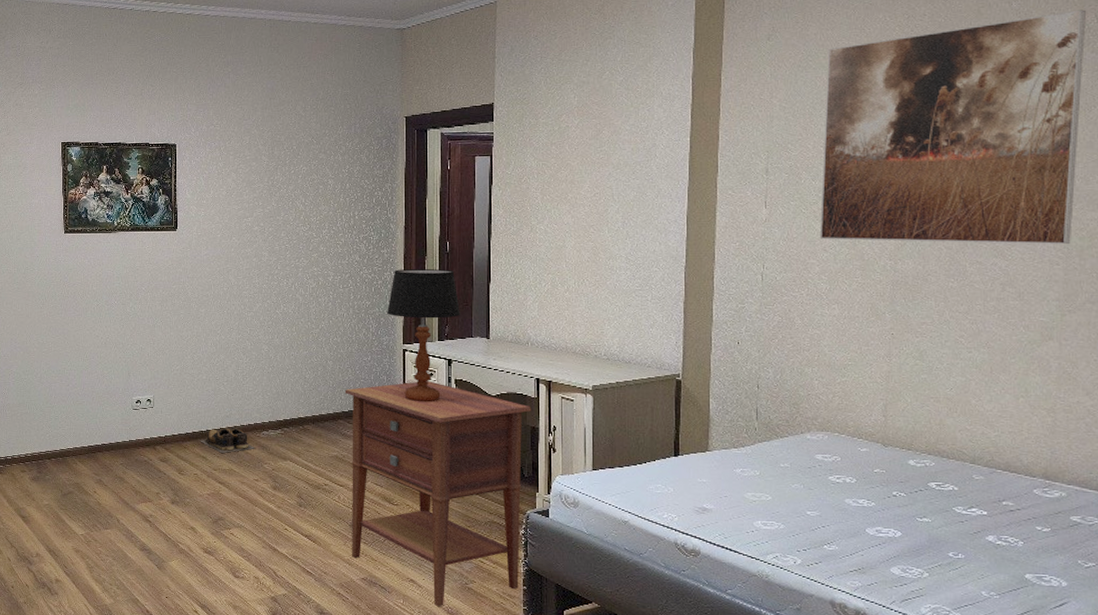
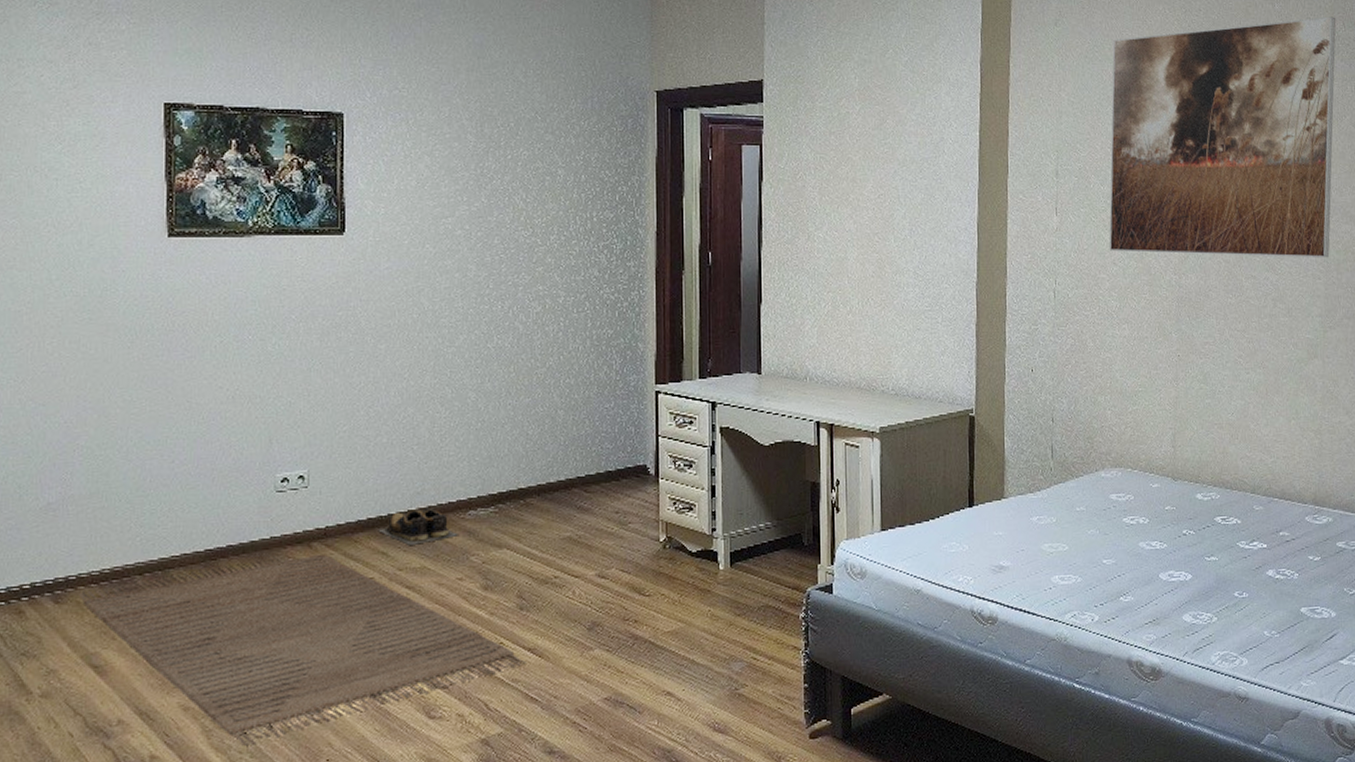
rug: none [12,452,304,581] -> present [77,554,526,746]
nightstand: present [344,381,532,607] -> none [580,431,812,724]
table lamp: present [387,269,461,402] -> none [635,287,727,459]

